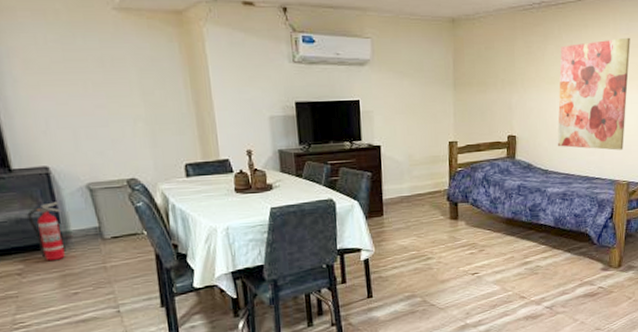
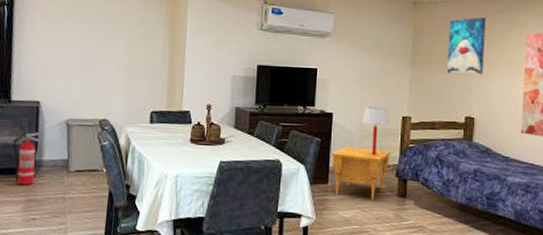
nightstand: none [383,177,441,227] -> present [331,146,391,201]
table lamp: none [410,133,438,184] -> present [362,105,390,156]
wall art: none [488,31,524,94] -> present [446,17,487,75]

